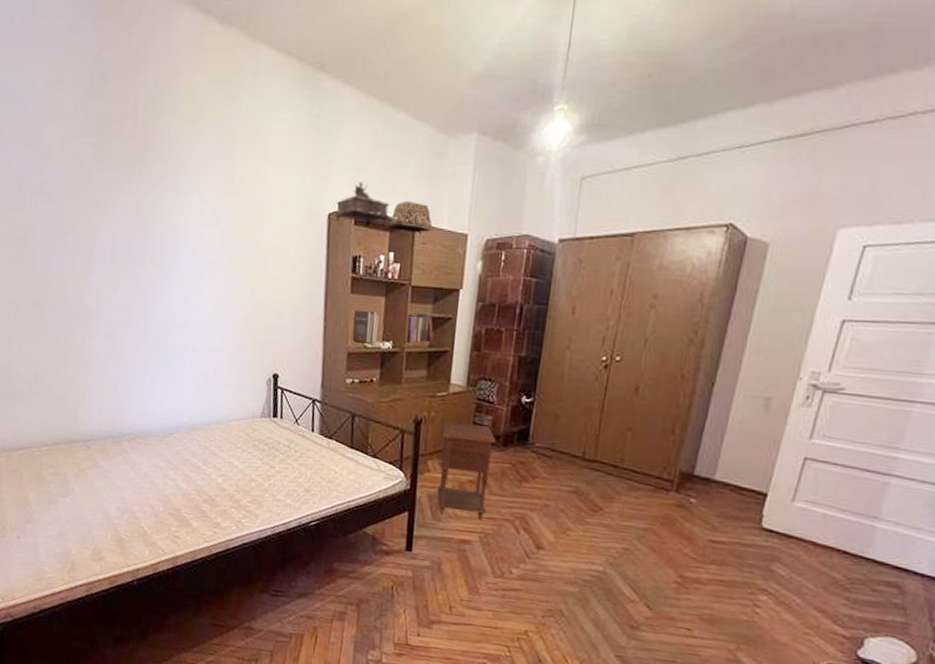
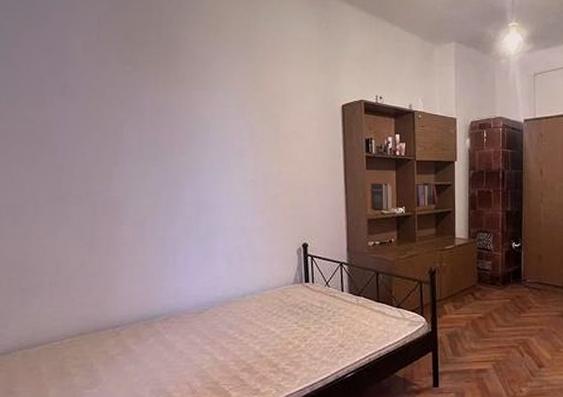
decorative box: present [334,180,390,226] -> none [346,78,393,114]
decorative box: present [388,200,433,233] -> none [392,93,429,119]
nightstand: present [436,422,496,520] -> none [453,270,496,350]

